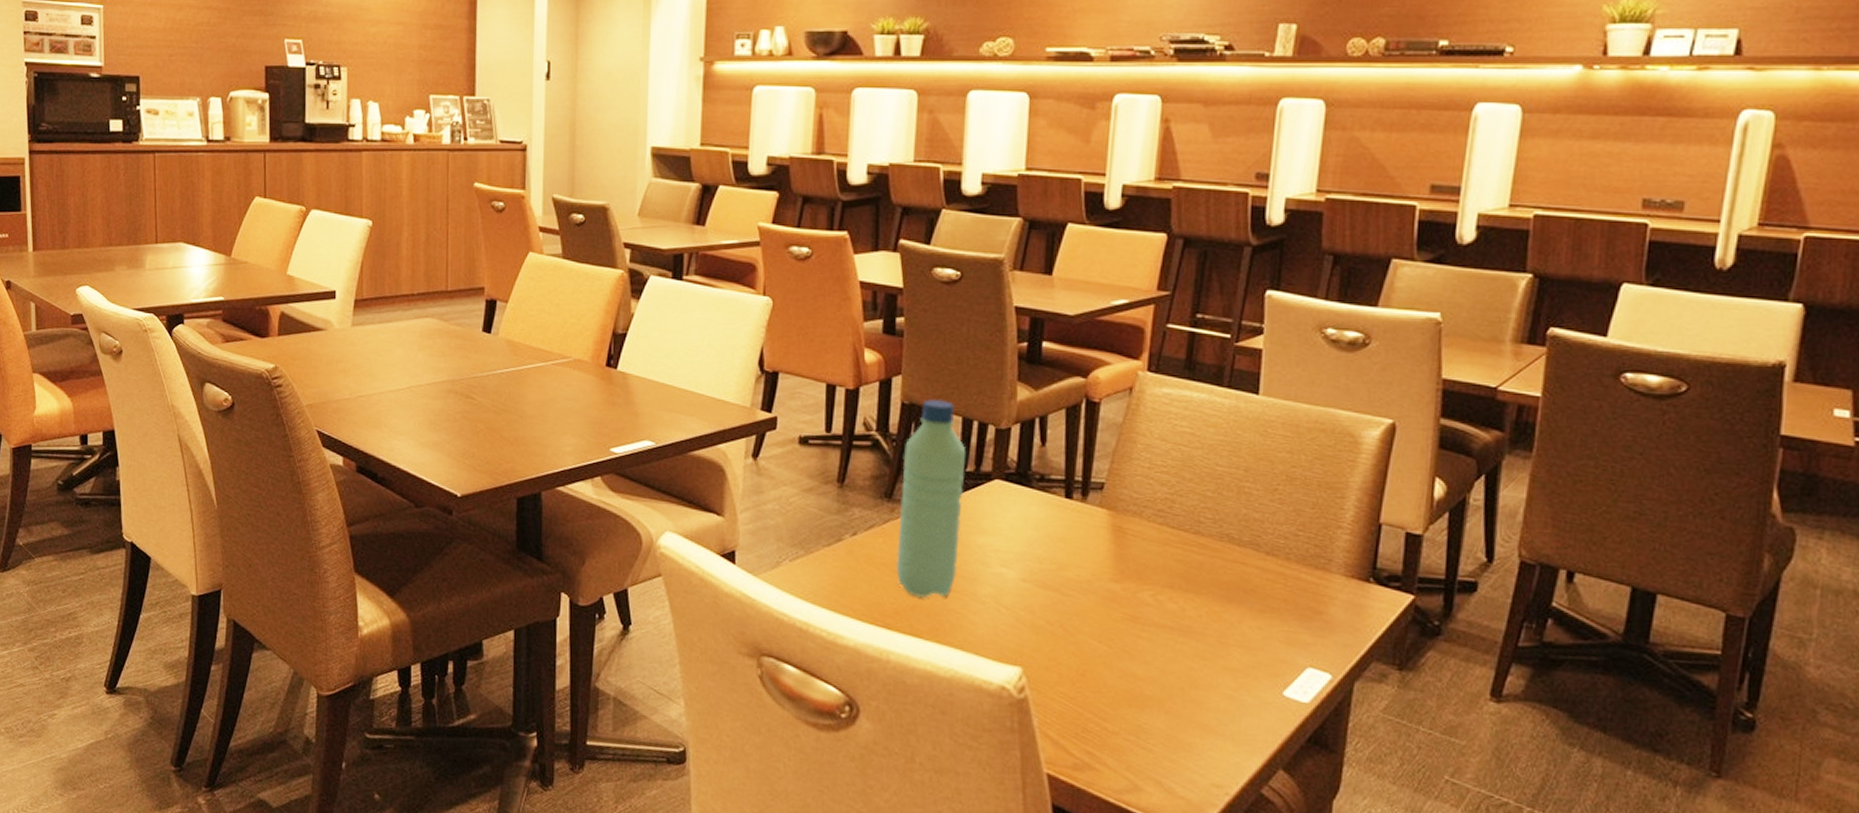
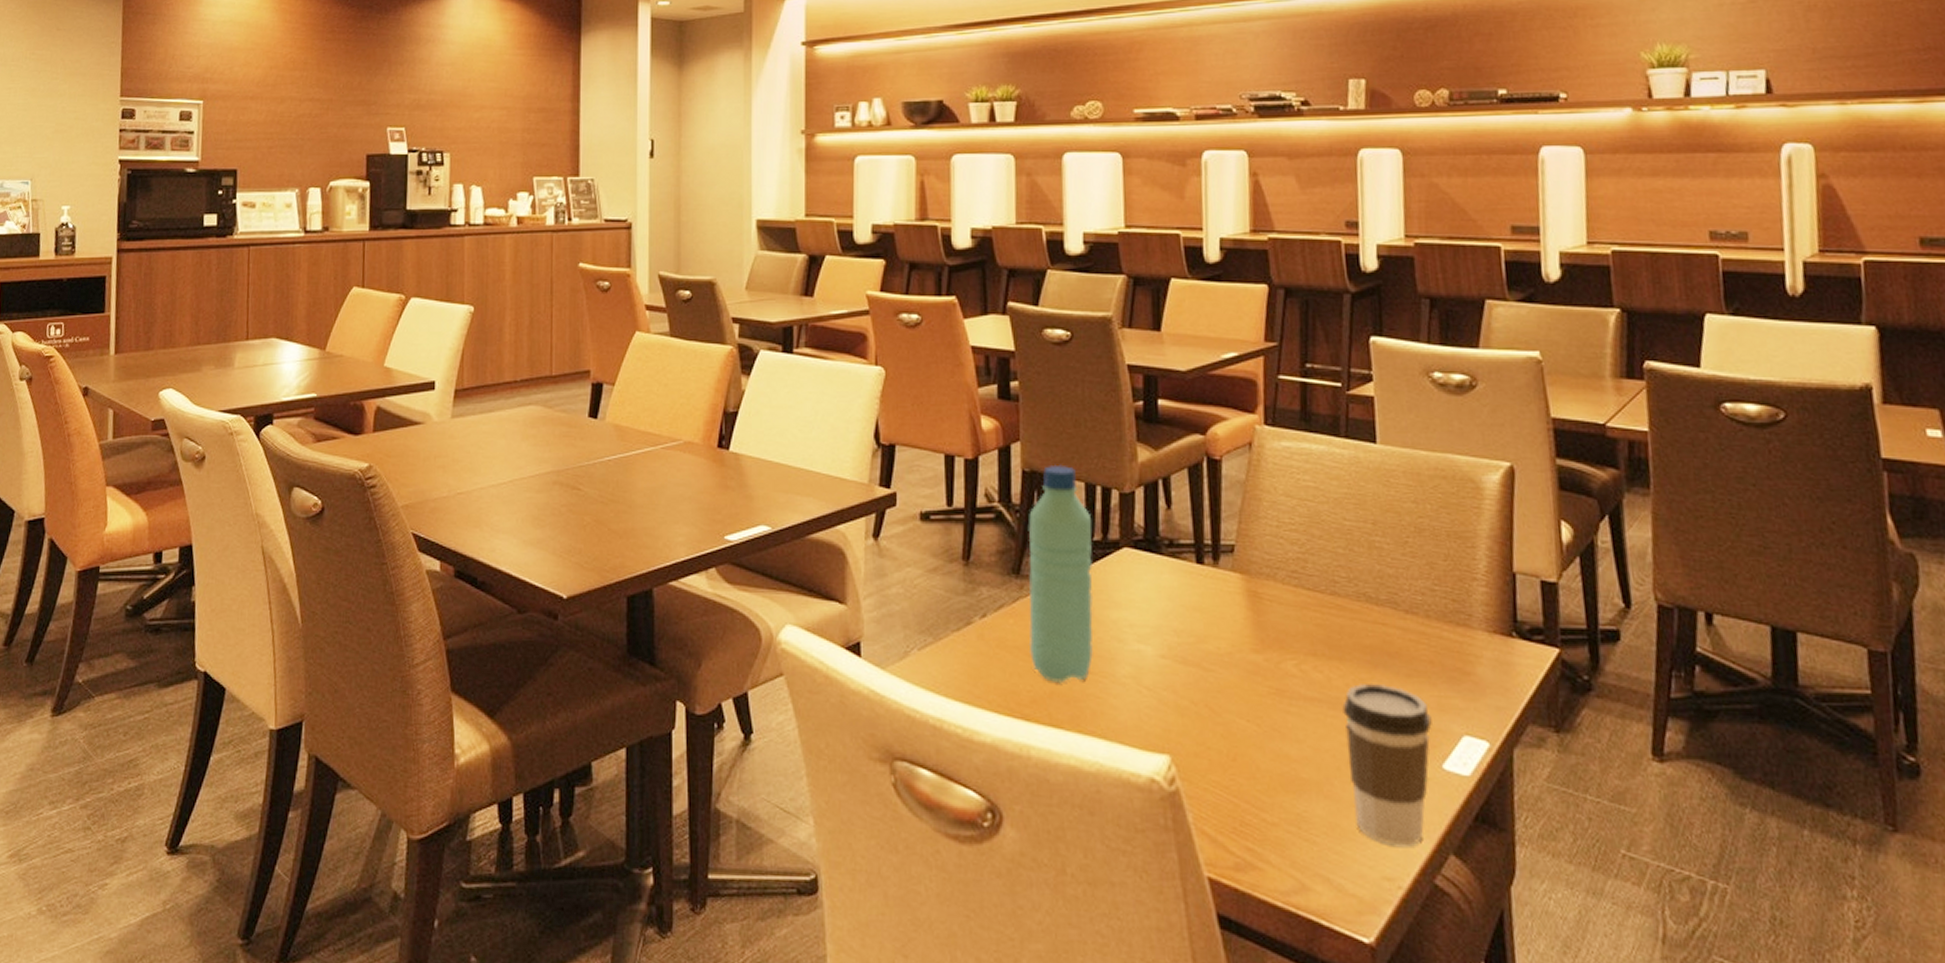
coffee cup: none [1192,615,1279,760] -> present [1342,682,1432,847]

